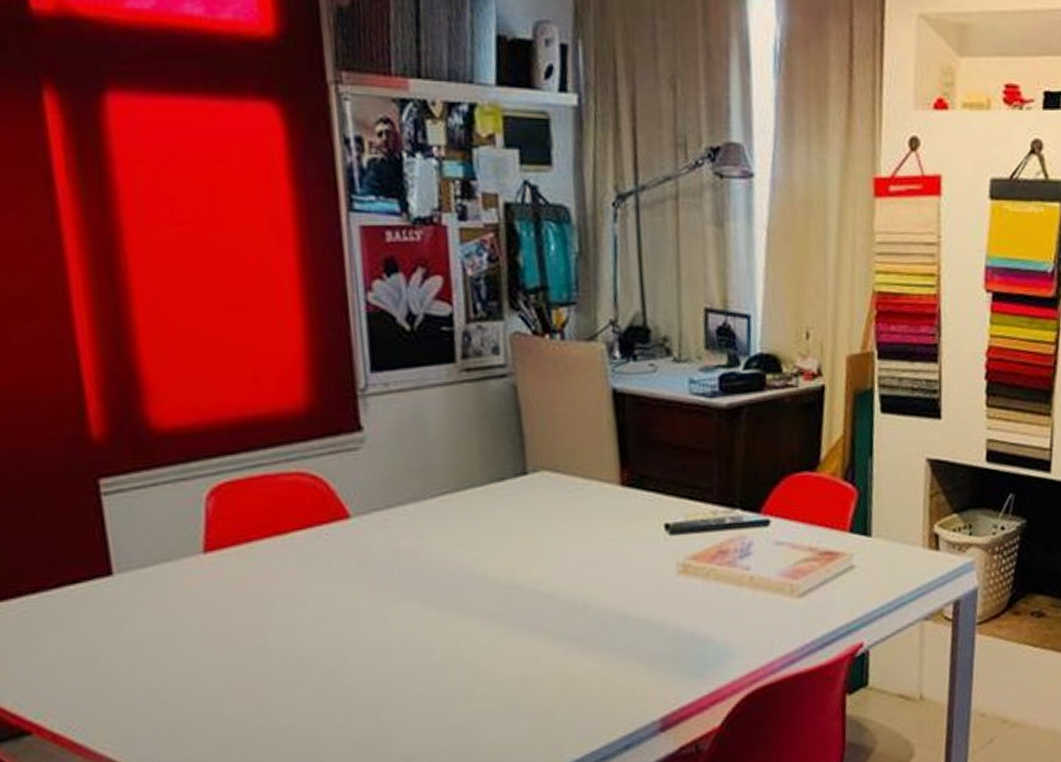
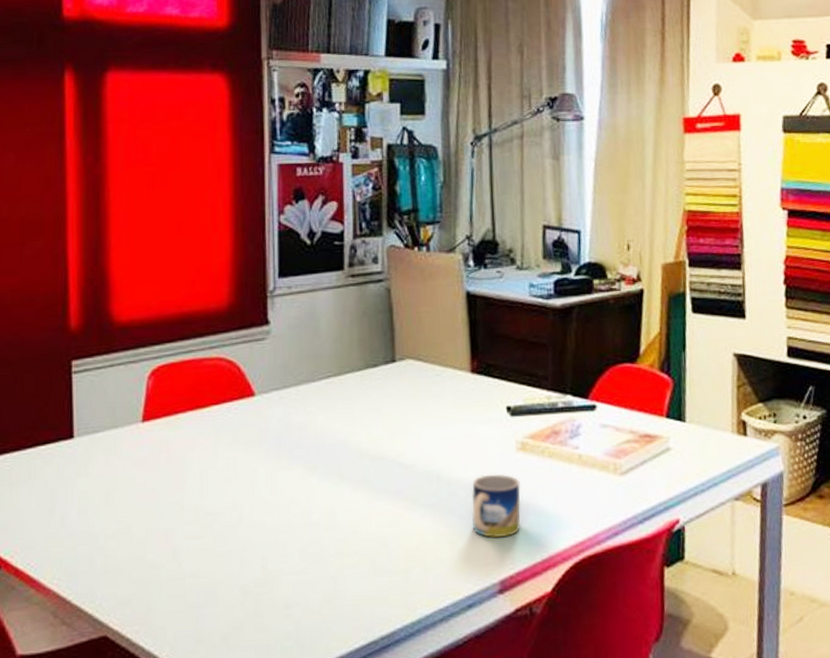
mug: none [625,600,684,672] -> present [471,473,521,538]

